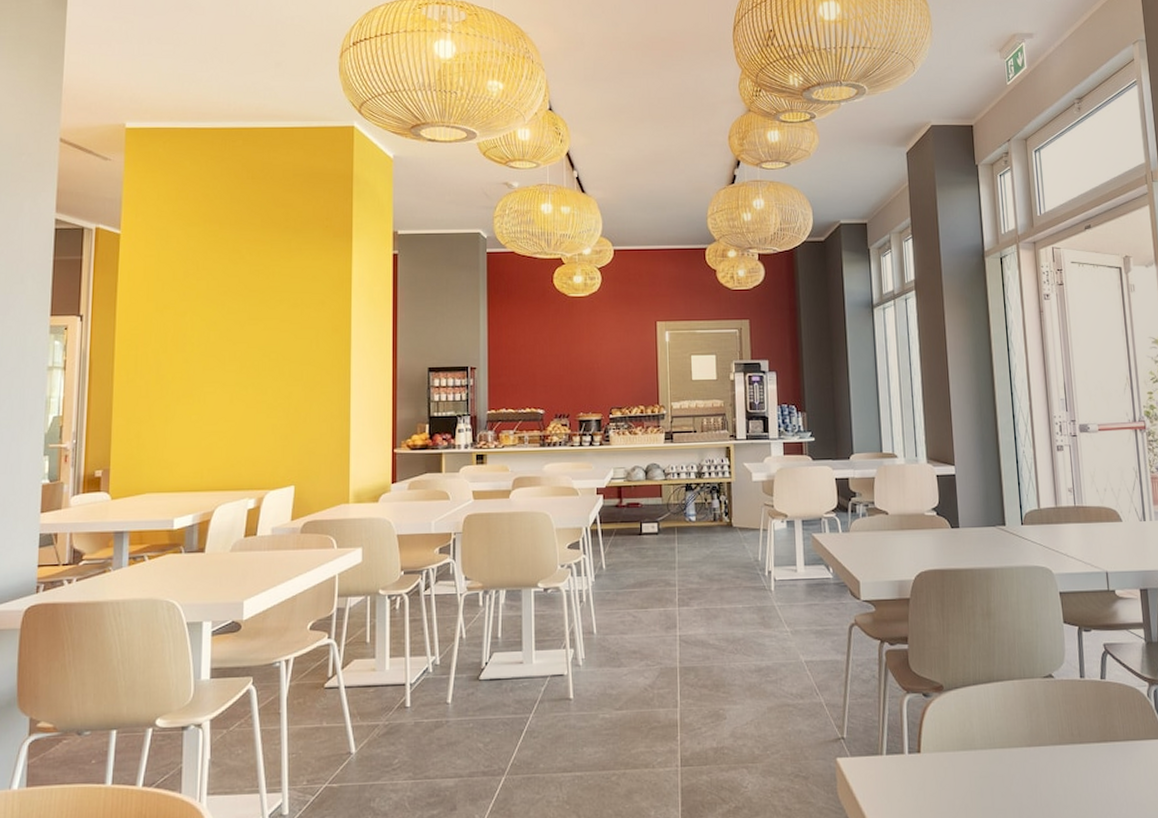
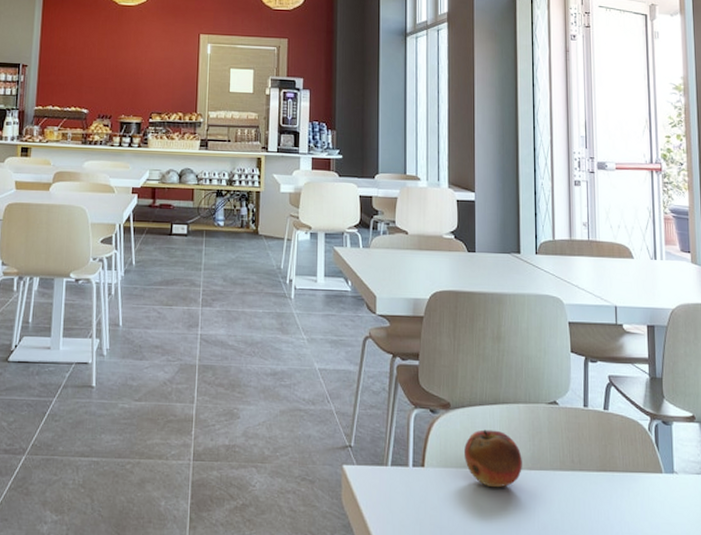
fruit: none [960,709,1021,768] -> present [465,429,522,488]

